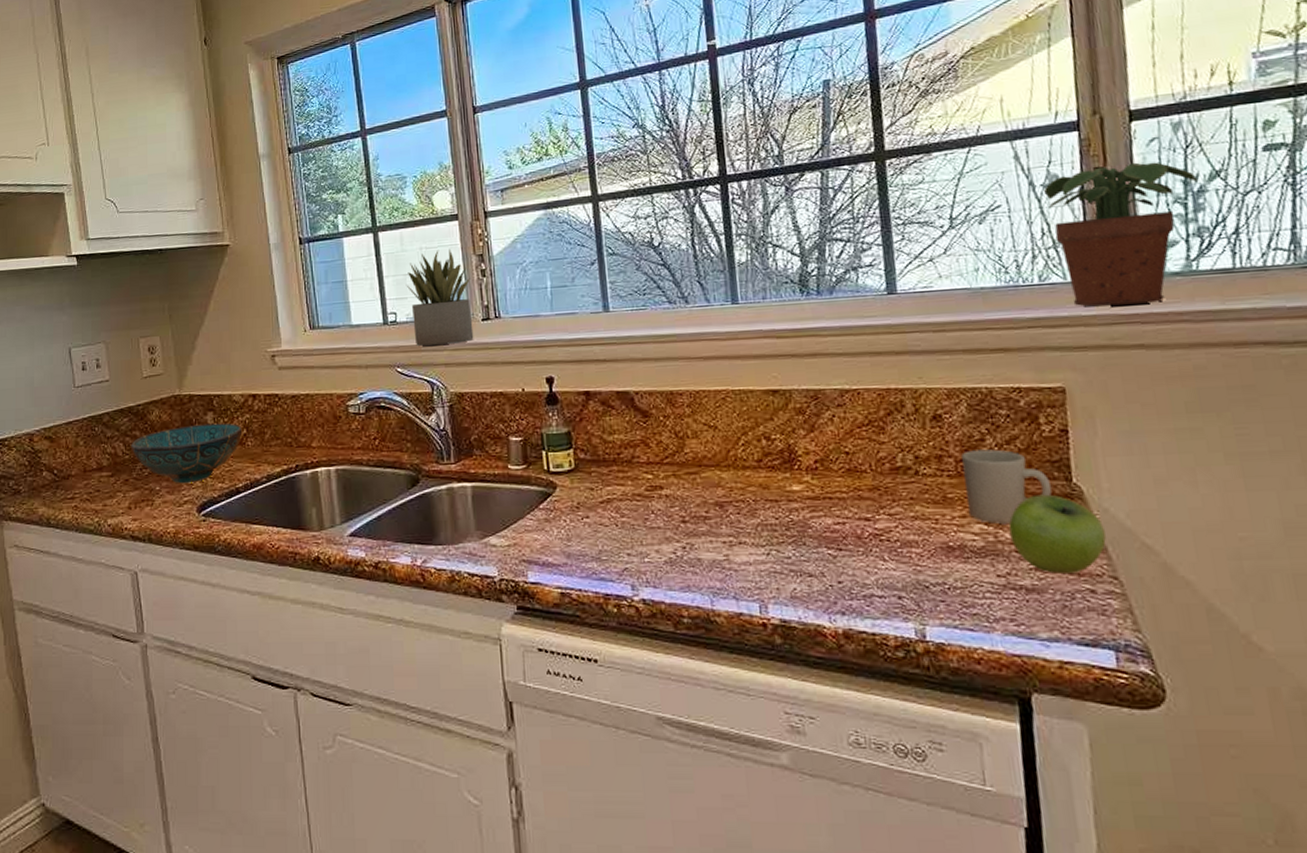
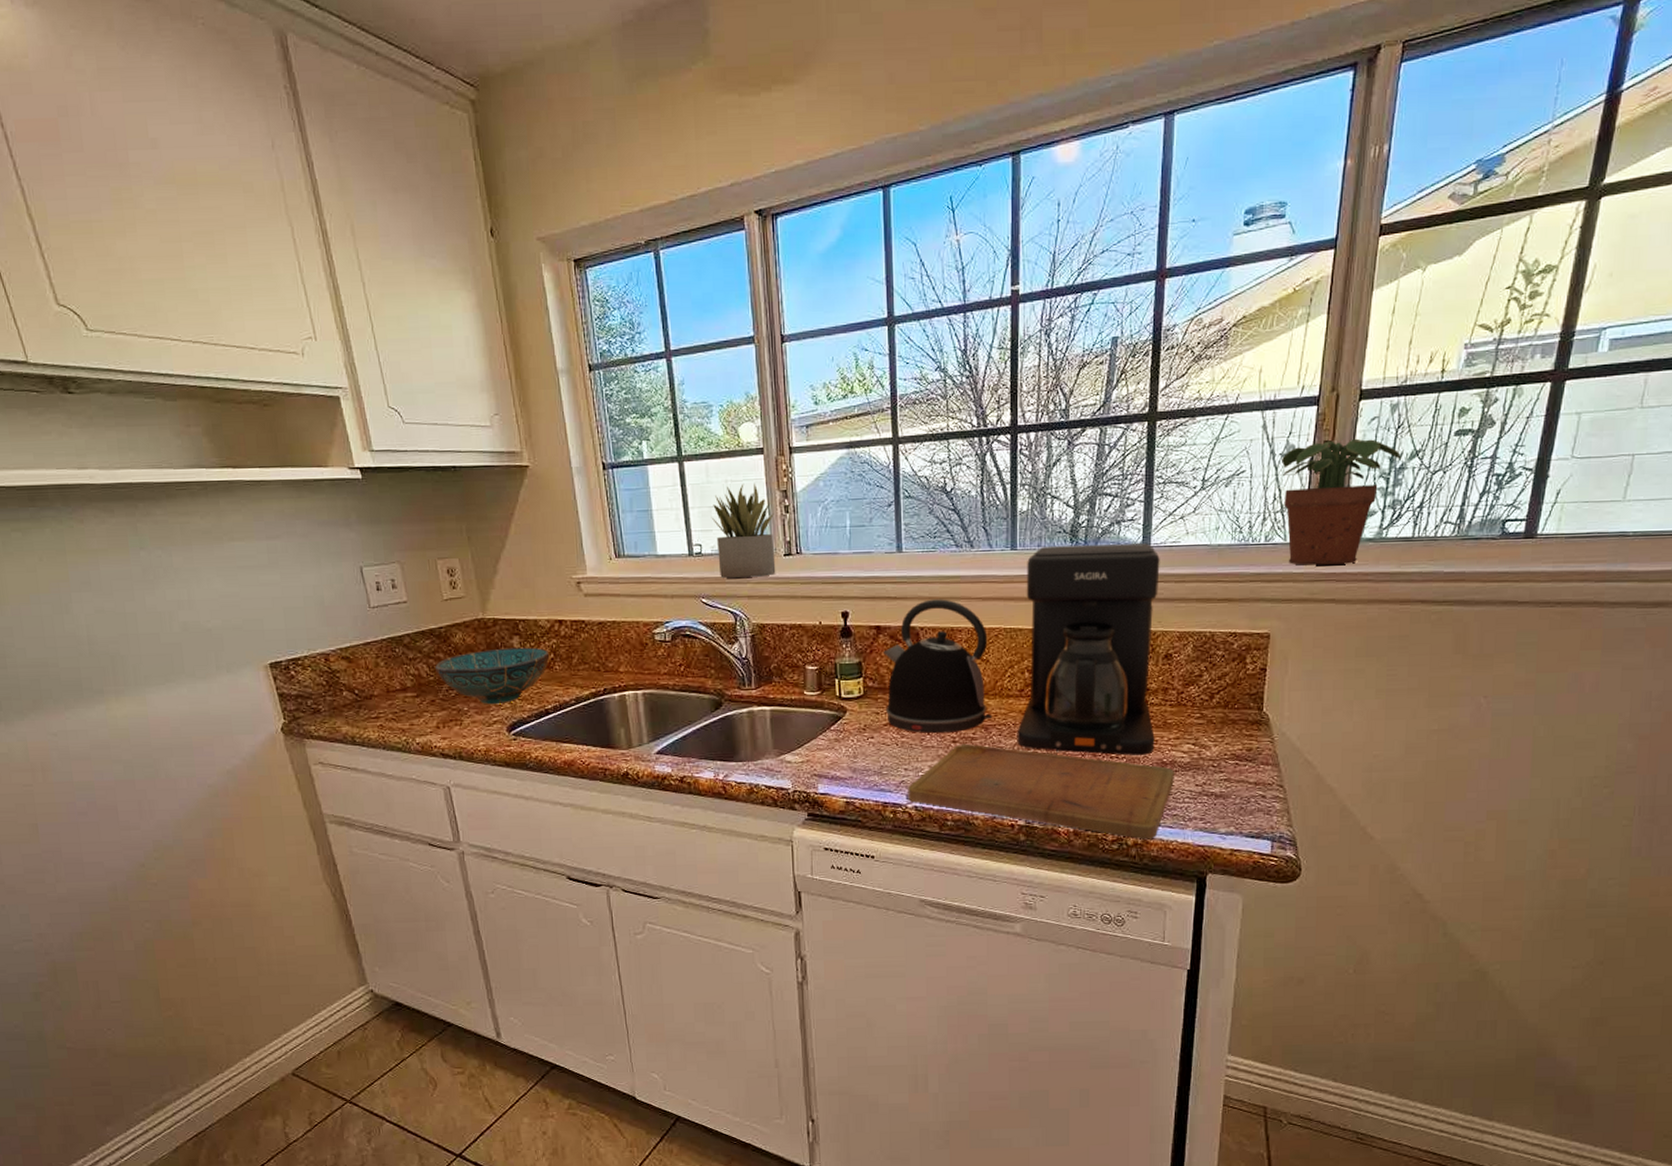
kettle: none [595,360,728,513] -> present [883,599,993,734]
cutting board: none [632,524,968,646] -> present [908,743,1174,840]
coffee maker: none [751,290,936,538] -> present [1017,543,1160,756]
mug: present [961,449,1053,524] -> none [1181,684,1247,744]
fruit: present [1008,494,1106,573] -> none [1210,720,1280,783]

